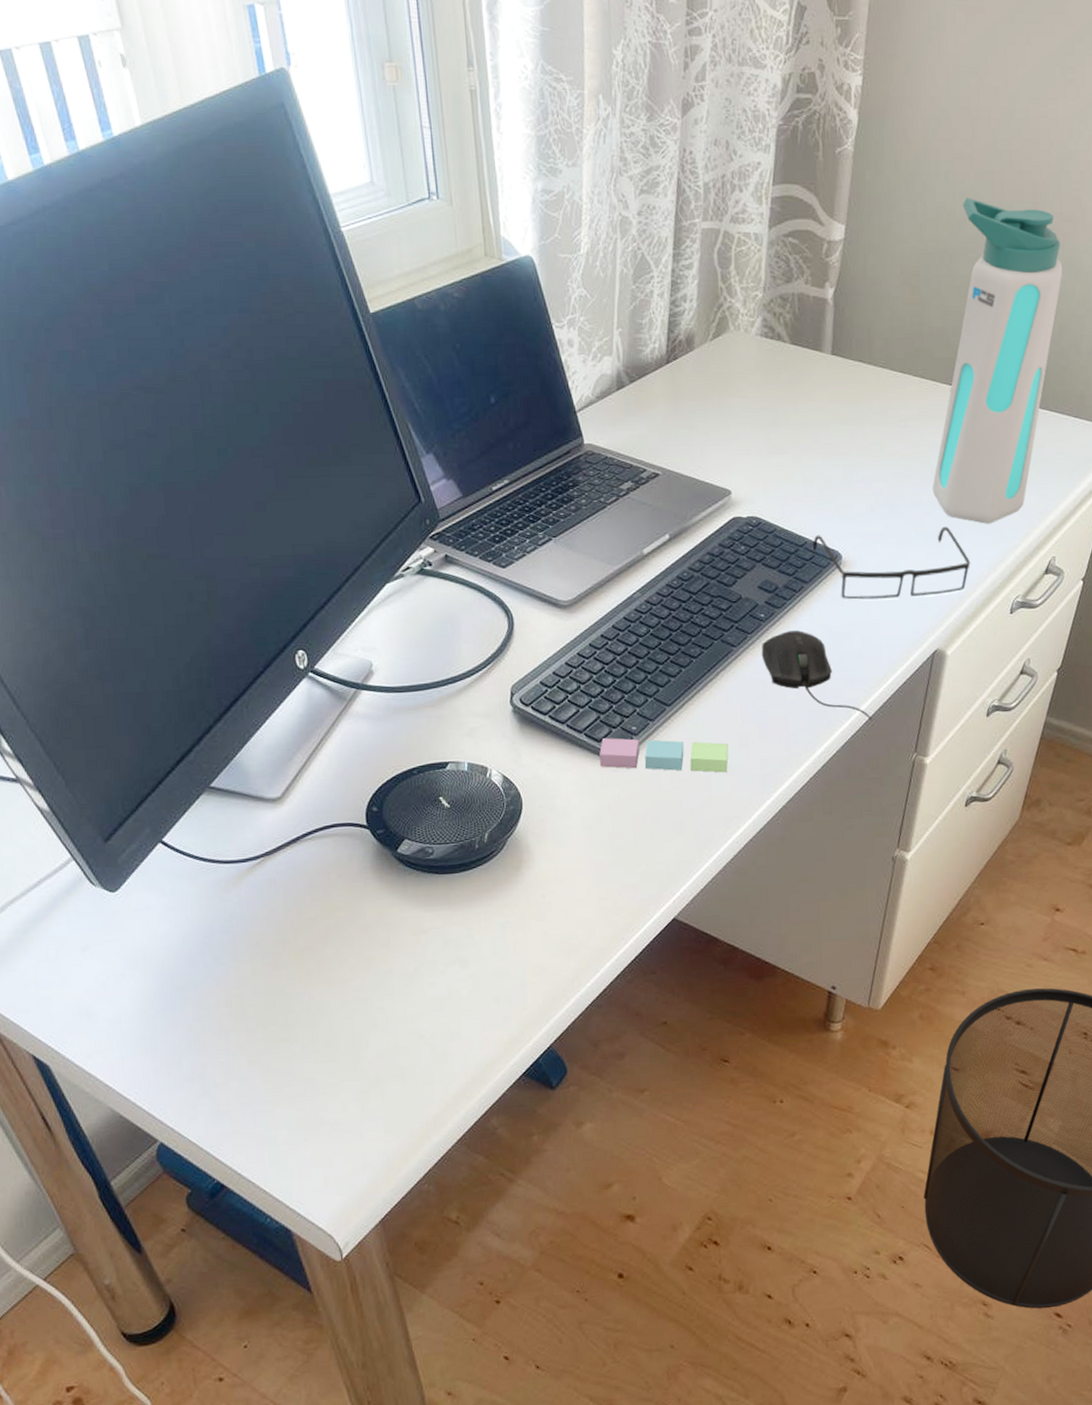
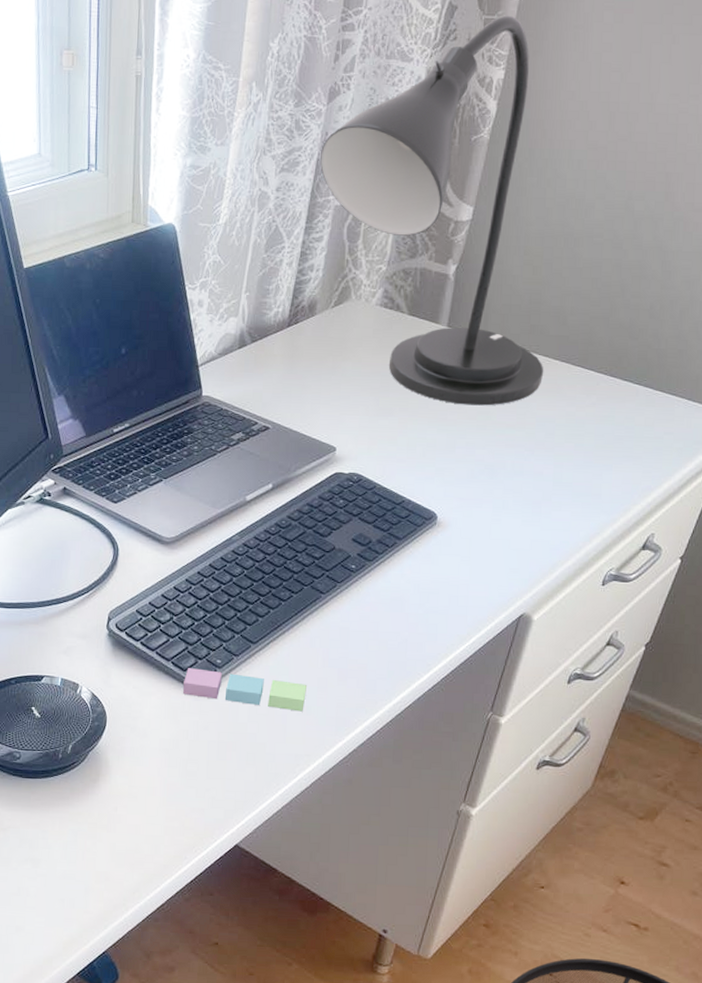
desk lamp: none [680,16,933,437] -> present [319,15,544,406]
computer mouse: present [761,630,873,721] -> none [348,583,452,677]
glasses: present [812,526,971,600] -> none [409,495,566,561]
water bottle: present [932,198,1063,524] -> none [534,186,690,497]

